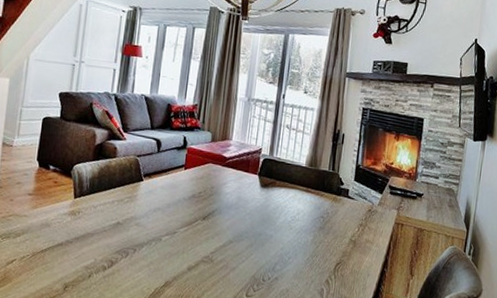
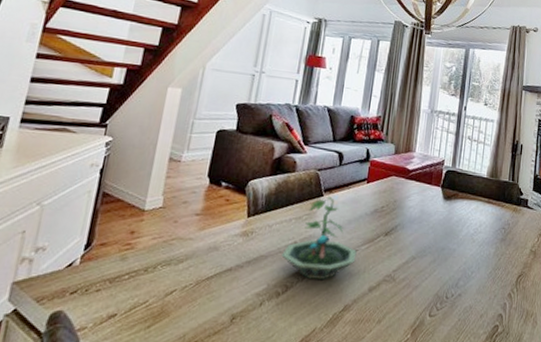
terrarium: none [106,181,176,258] -> present [282,196,357,280]

